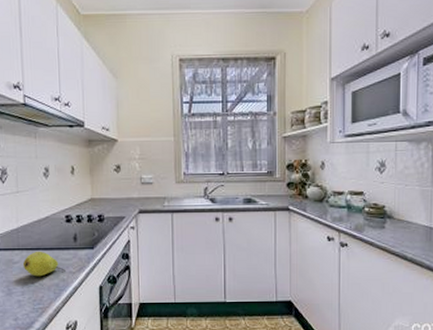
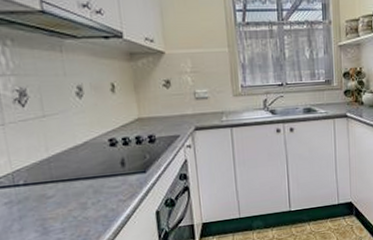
fruit: present [23,251,66,277] -> none [60,181,114,210]

